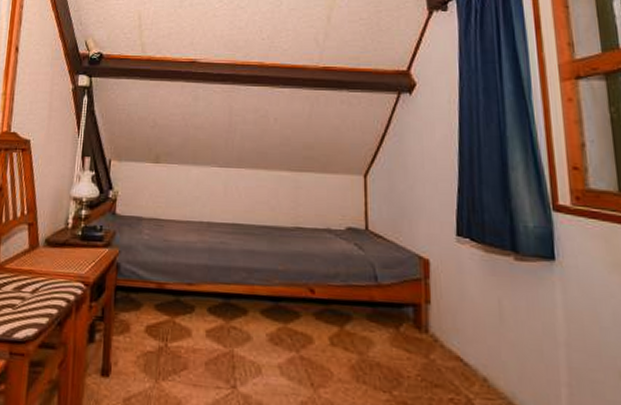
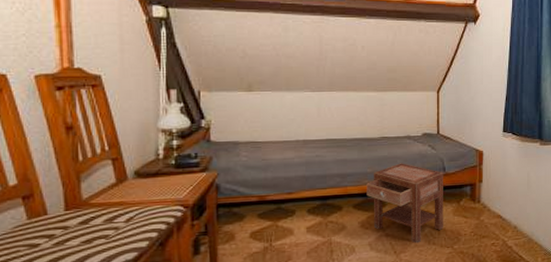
nightstand: none [277,263,377,378] -> present [366,163,443,244]

